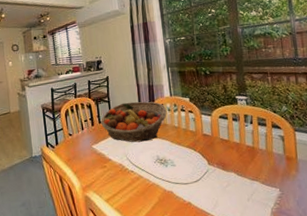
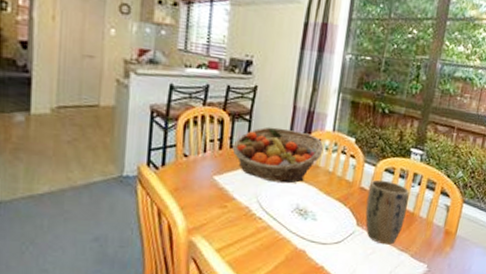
plant pot: none [210,125,248,177] -> present [365,179,410,245]

